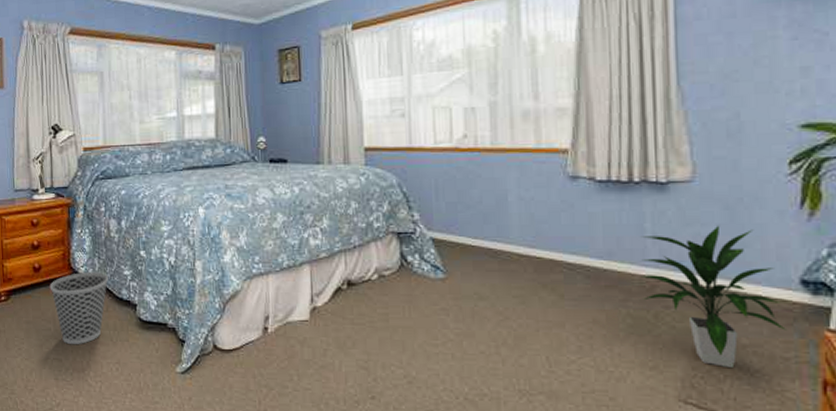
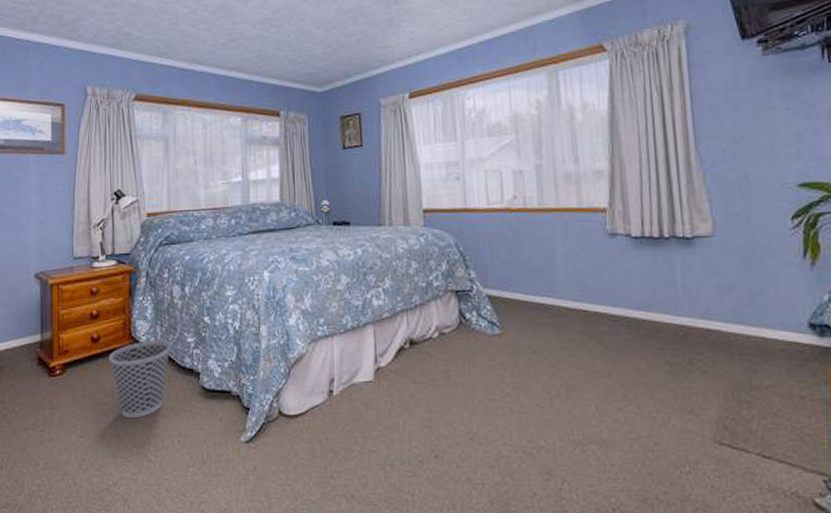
indoor plant: present [640,225,786,369] -> none [673,275,800,409]

